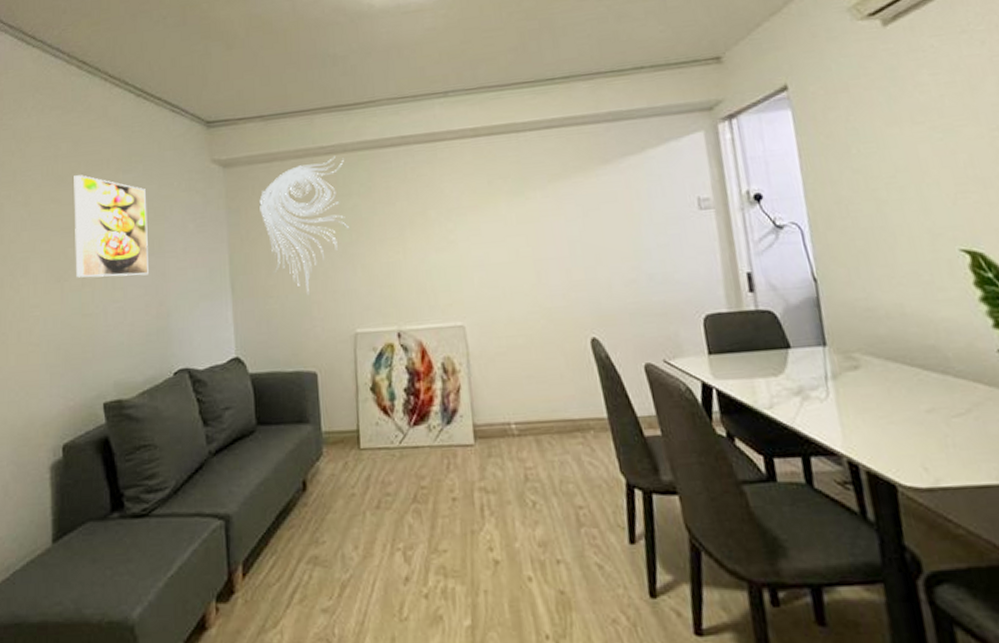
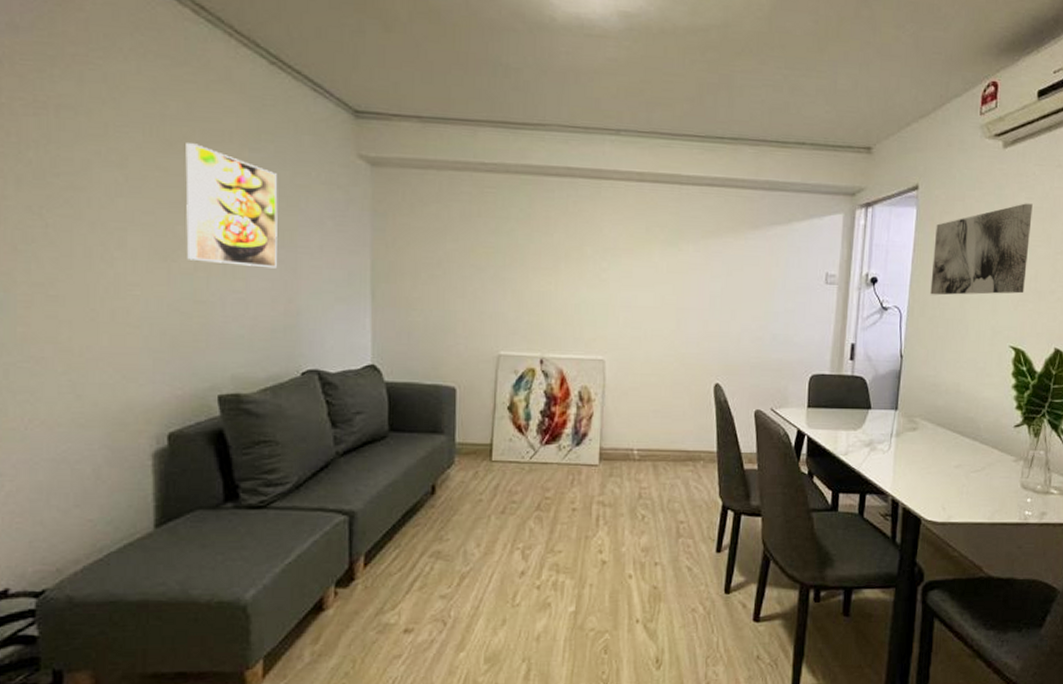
wall sculpture: present [259,156,349,296] -> none [409,175,505,313]
wall art: none [820,79,961,203] -> present [930,203,1033,295]

